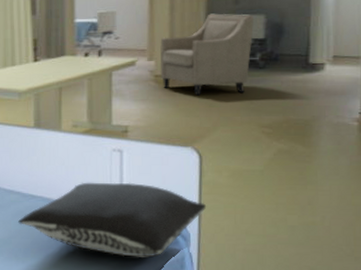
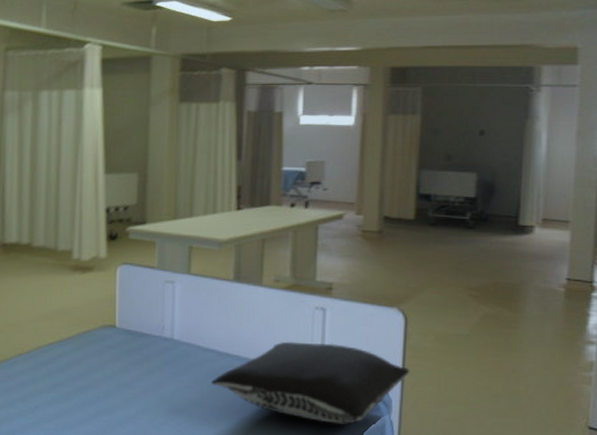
chair: present [160,13,254,96] -> none [368,169,465,254]

